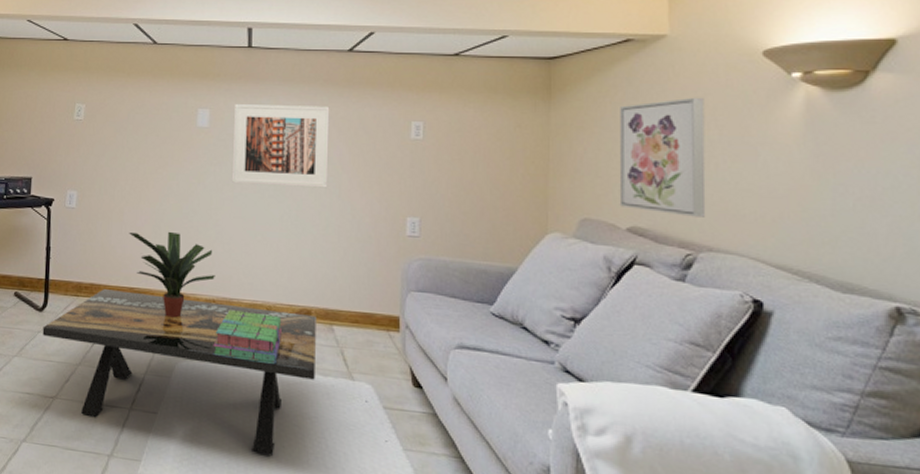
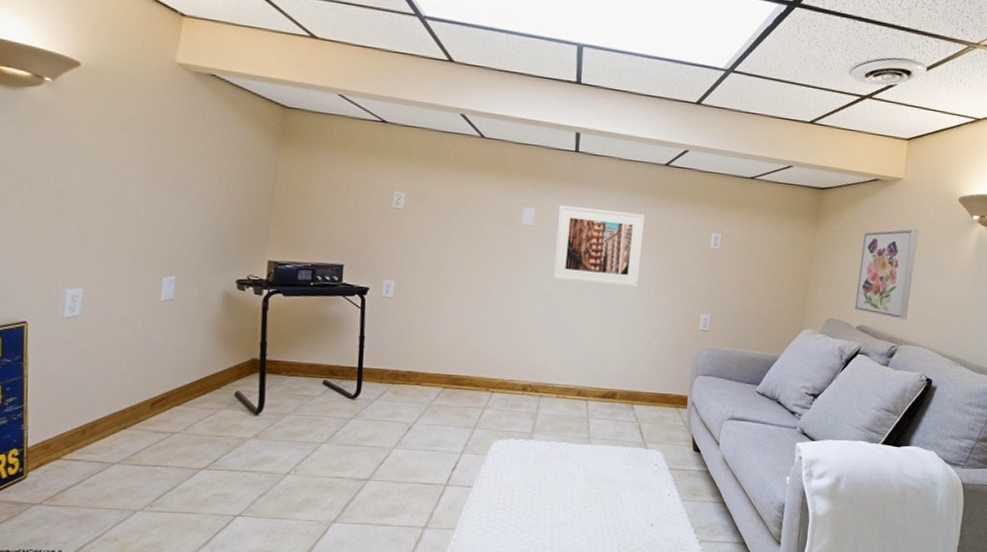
coffee table: present [42,289,316,456] -> none [355,377,620,514]
potted plant: present [129,231,215,318] -> none [449,322,533,402]
stack of books: present [213,310,282,364] -> none [527,393,591,439]

